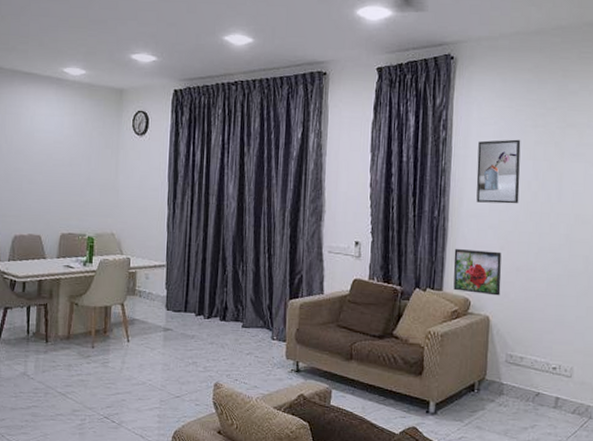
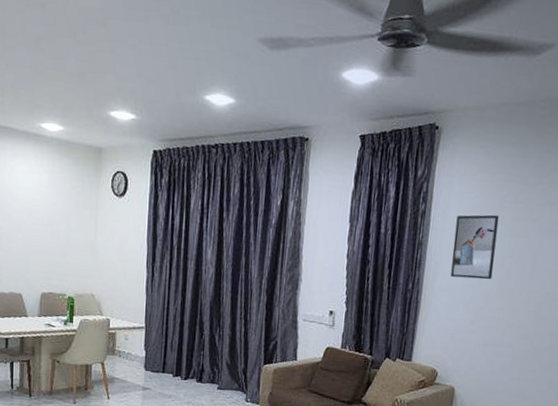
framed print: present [453,248,502,296] -> none [422,321,471,368]

